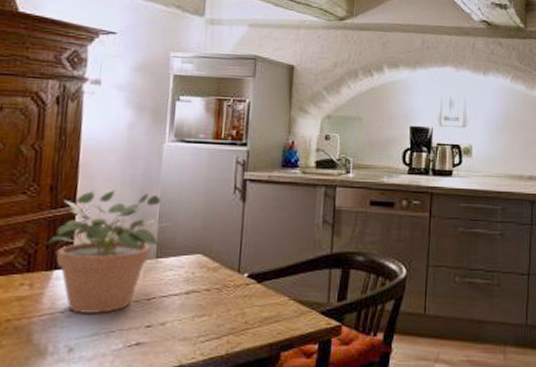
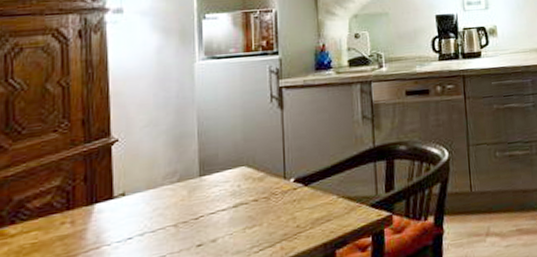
potted plant: present [43,190,171,313] -> none [81,114,210,244]

